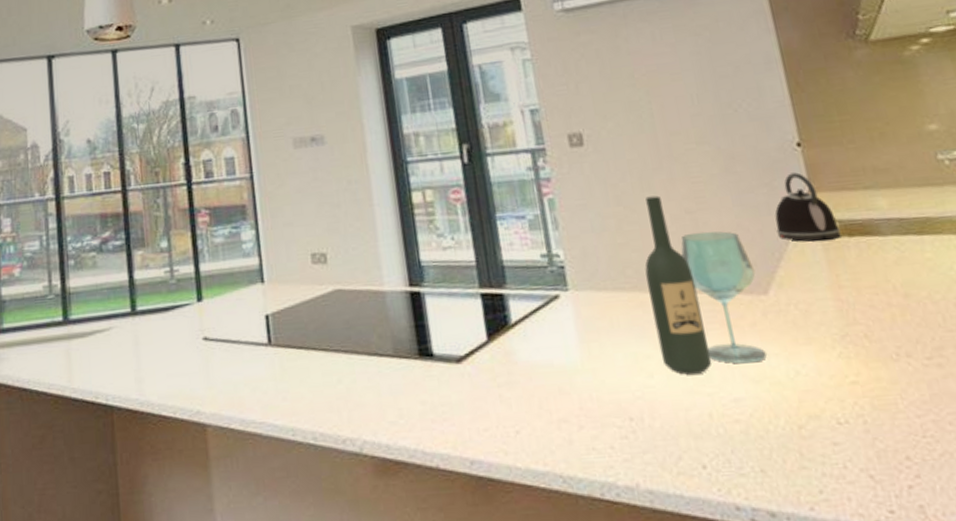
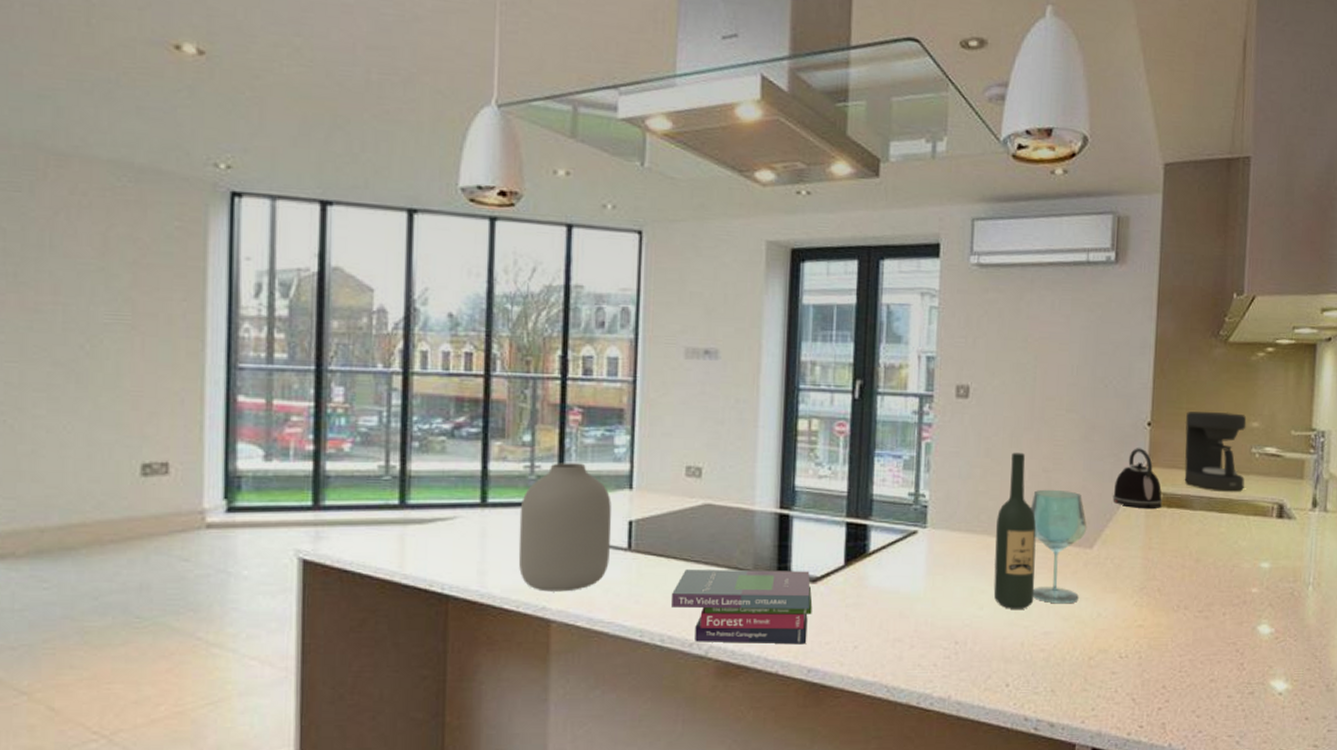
vase: none [165,262,253,395] -> present [518,463,611,592]
books: none [317,350,464,438] -> present [672,568,813,645]
coffee maker: none [841,117,942,212] -> present [1184,412,1247,493]

